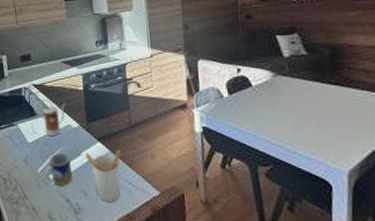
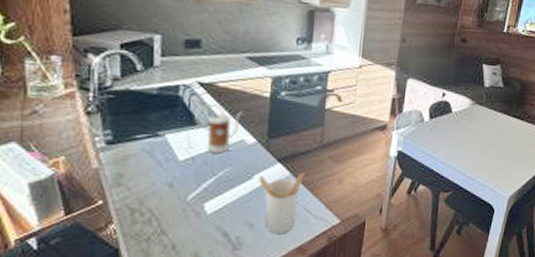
mug: present [45,152,73,187] -> none [197,174,238,218]

